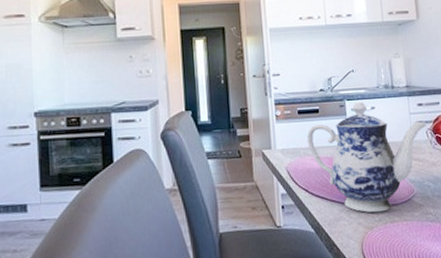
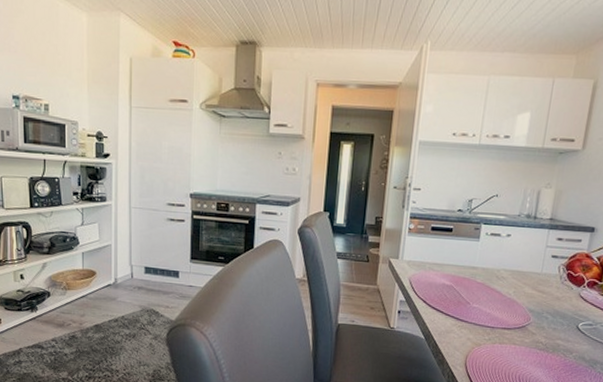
teapot: present [306,101,427,213] -> none [434,227,562,333]

